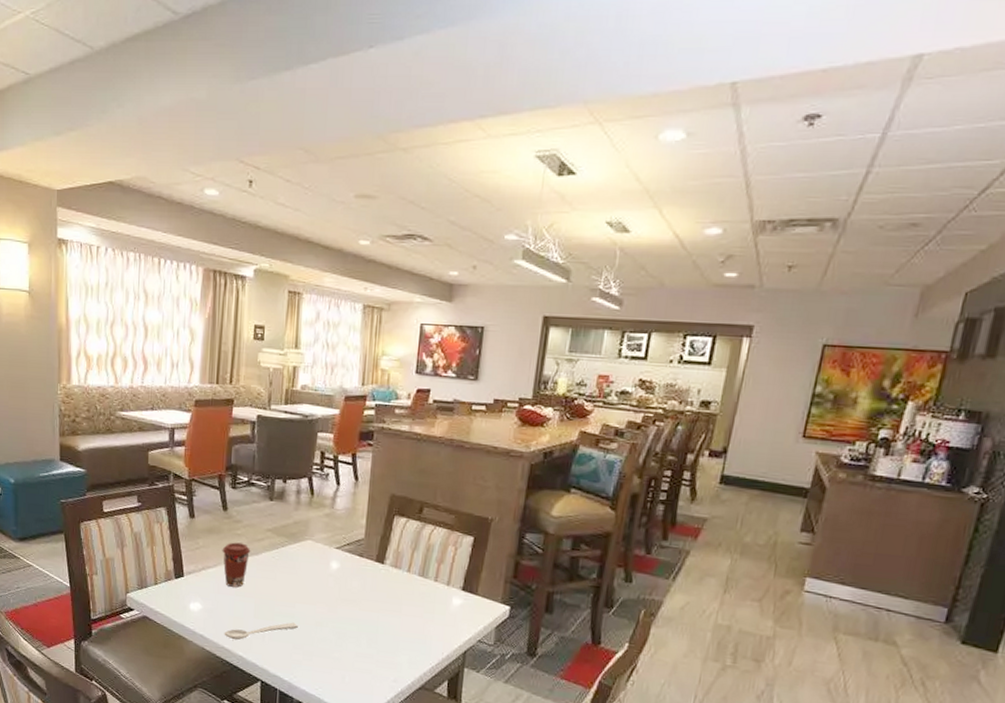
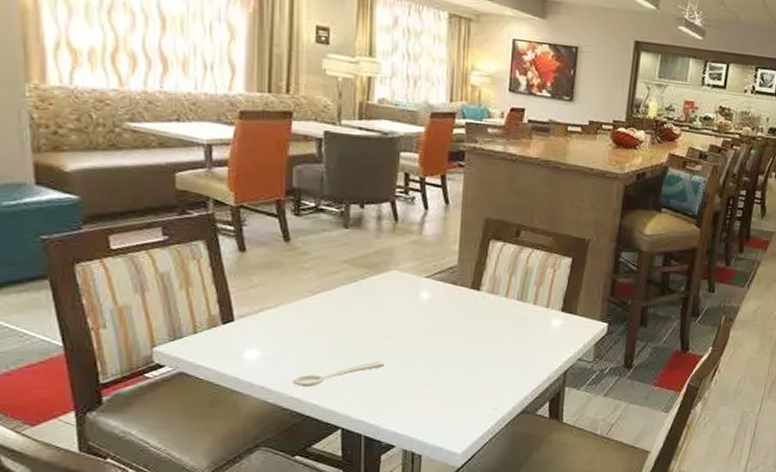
coffee cup: present [222,542,251,588] -> none [285,277,323,328]

